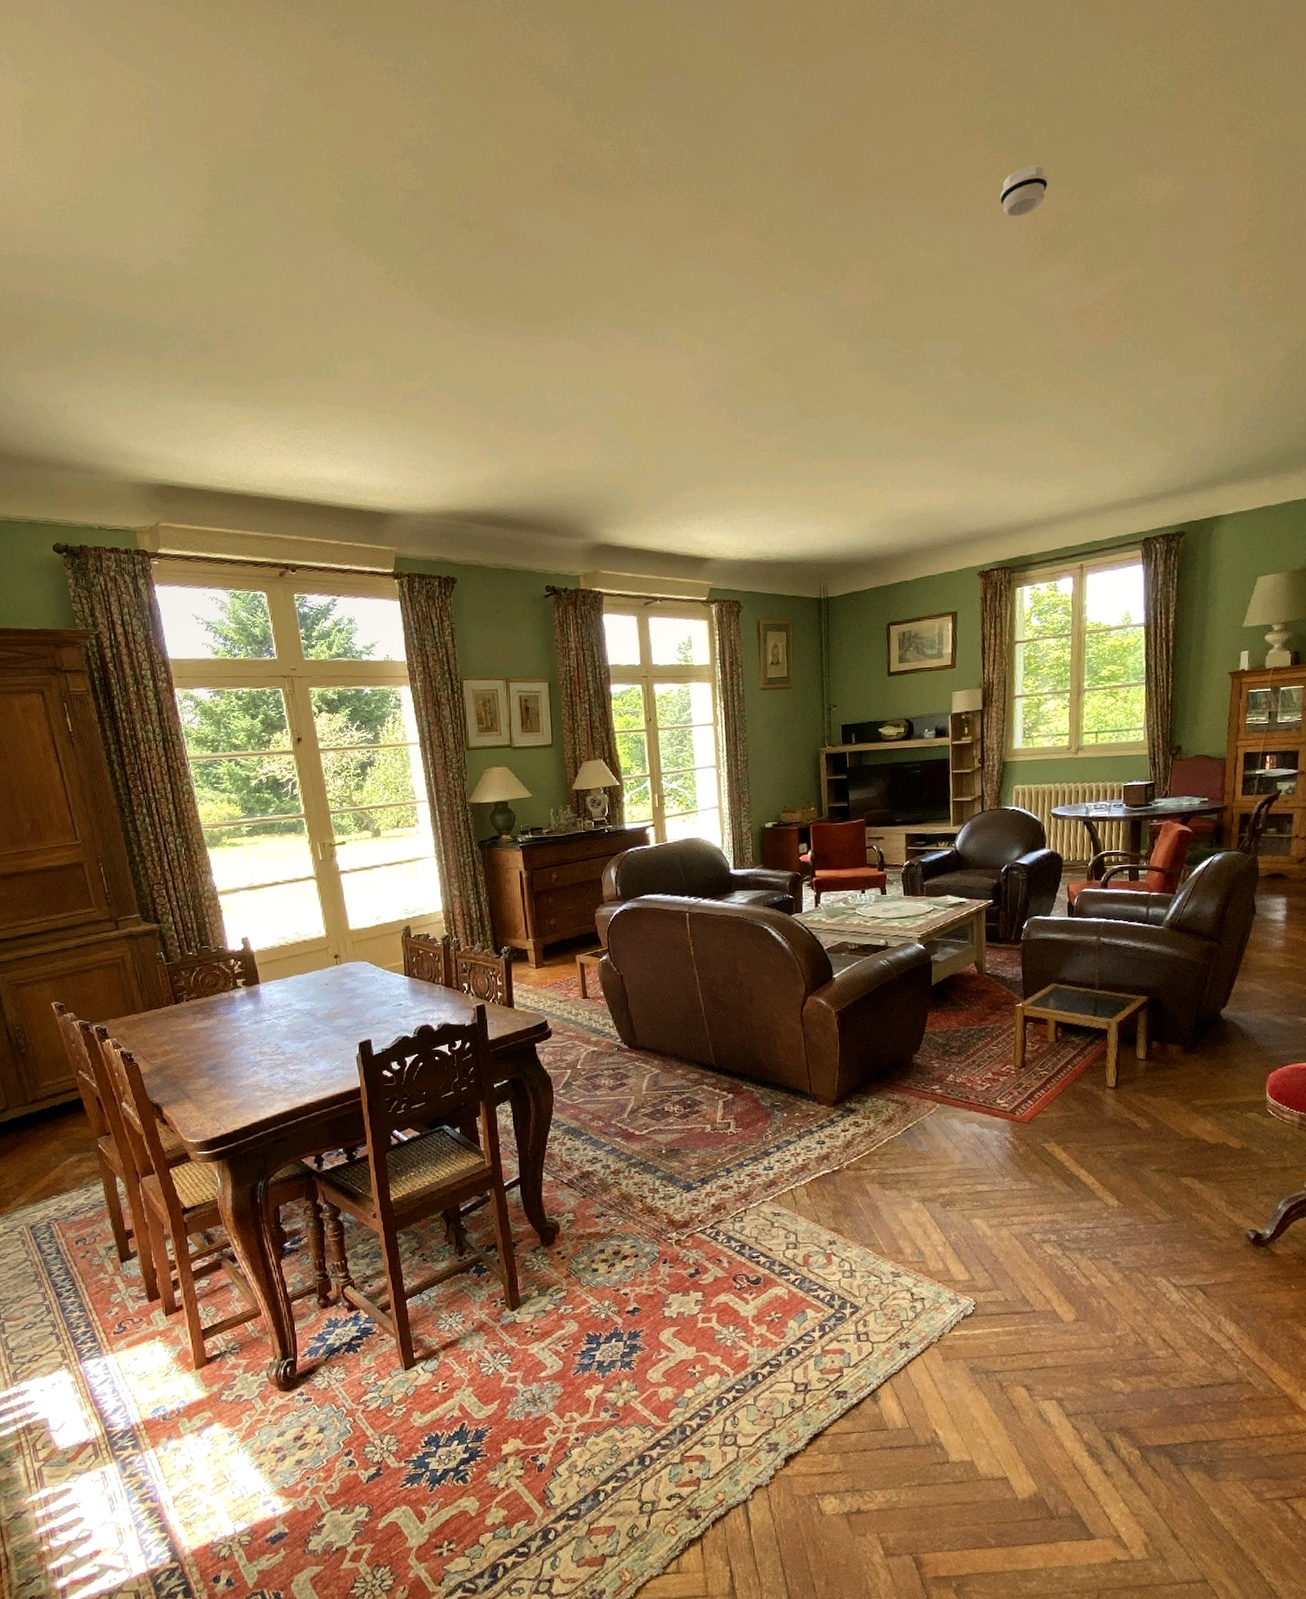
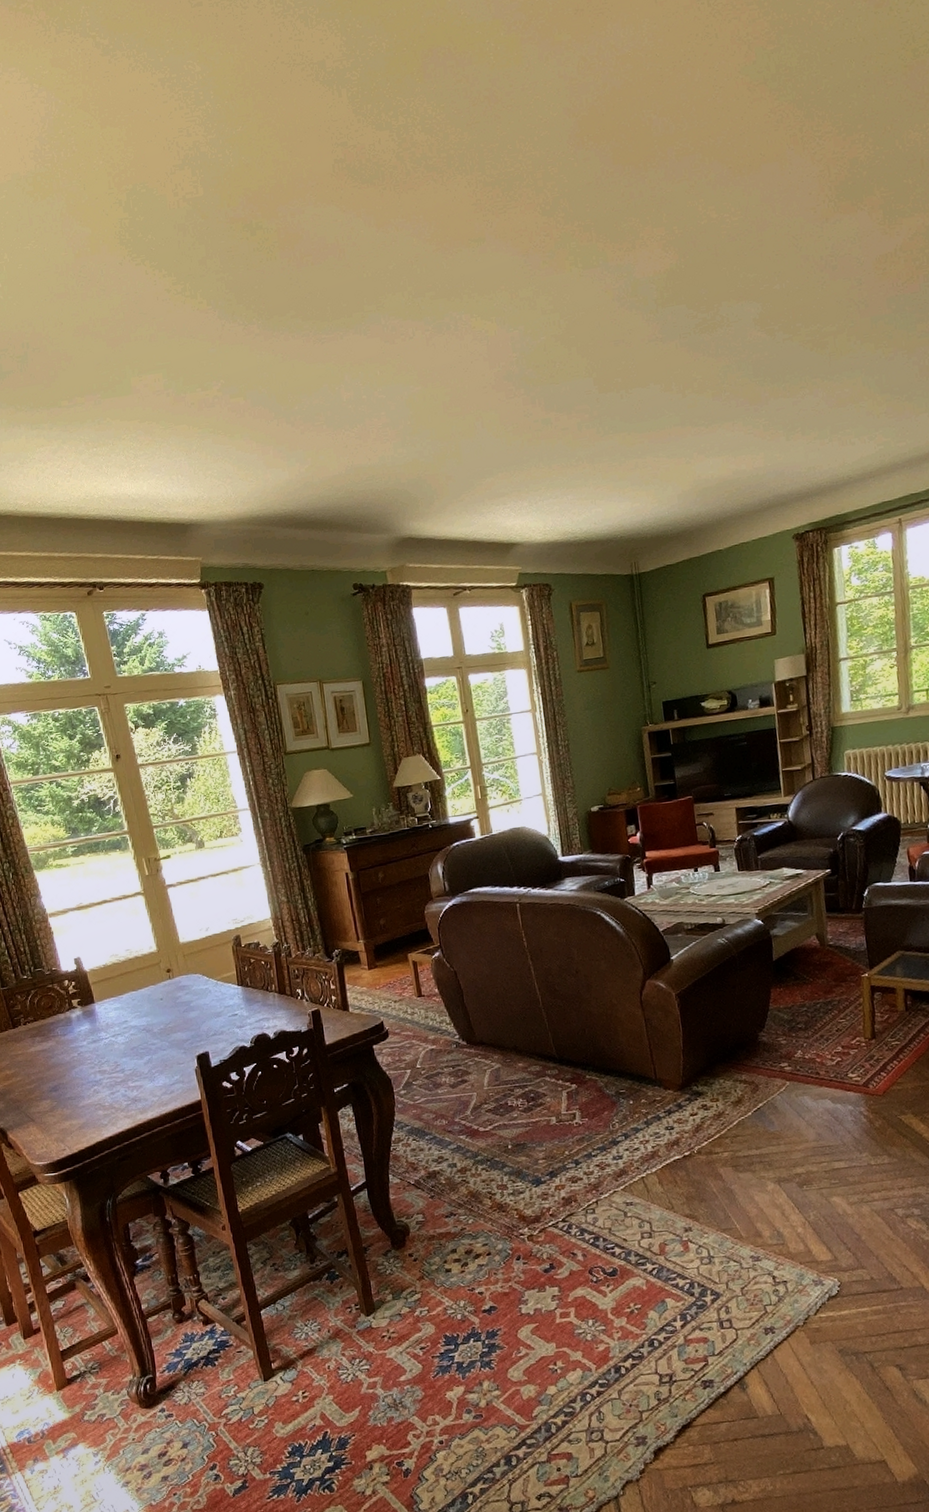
smoke detector: present [1000,165,1048,217] -> none [789,114,839,170]

